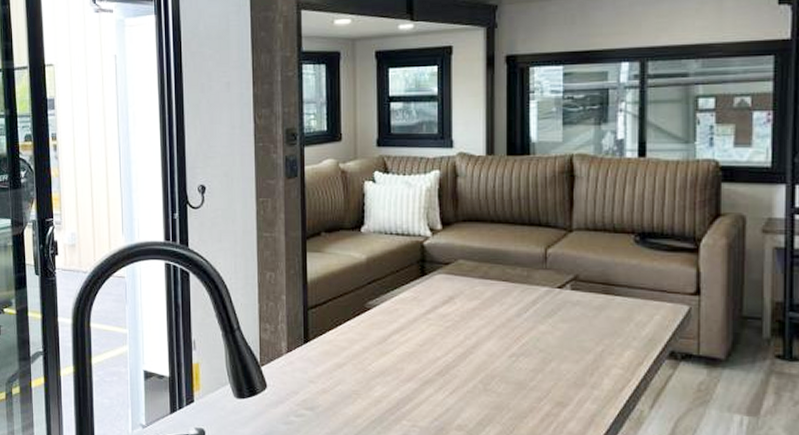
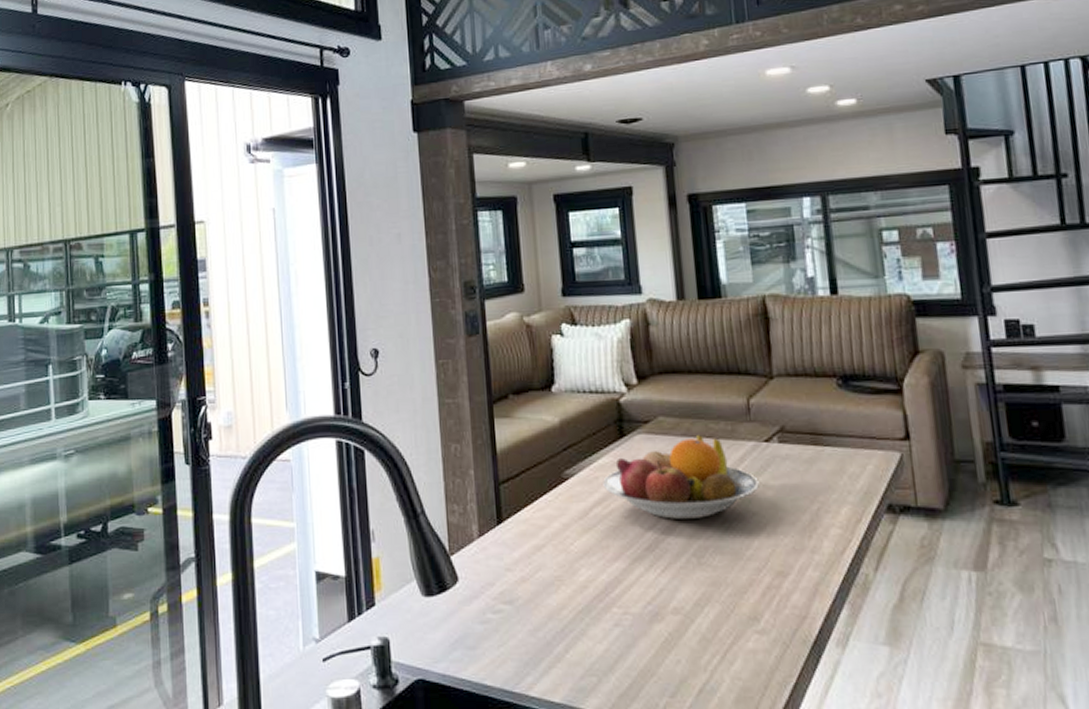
fruit bowl: none [402,277,548,352] -> present [603,434,759,520]

